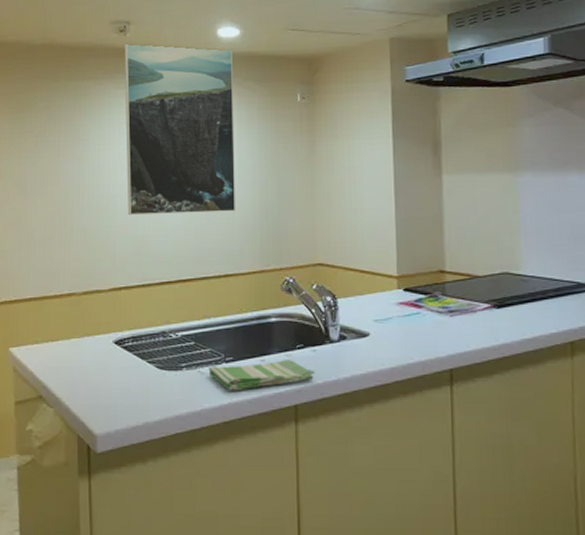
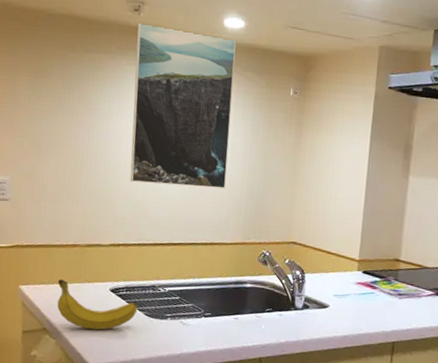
fruit: none [52,336,147,392] -> present [57,279,138,330]
dish towel: present [208,360,315,391] -> none [189,318,279,341]

